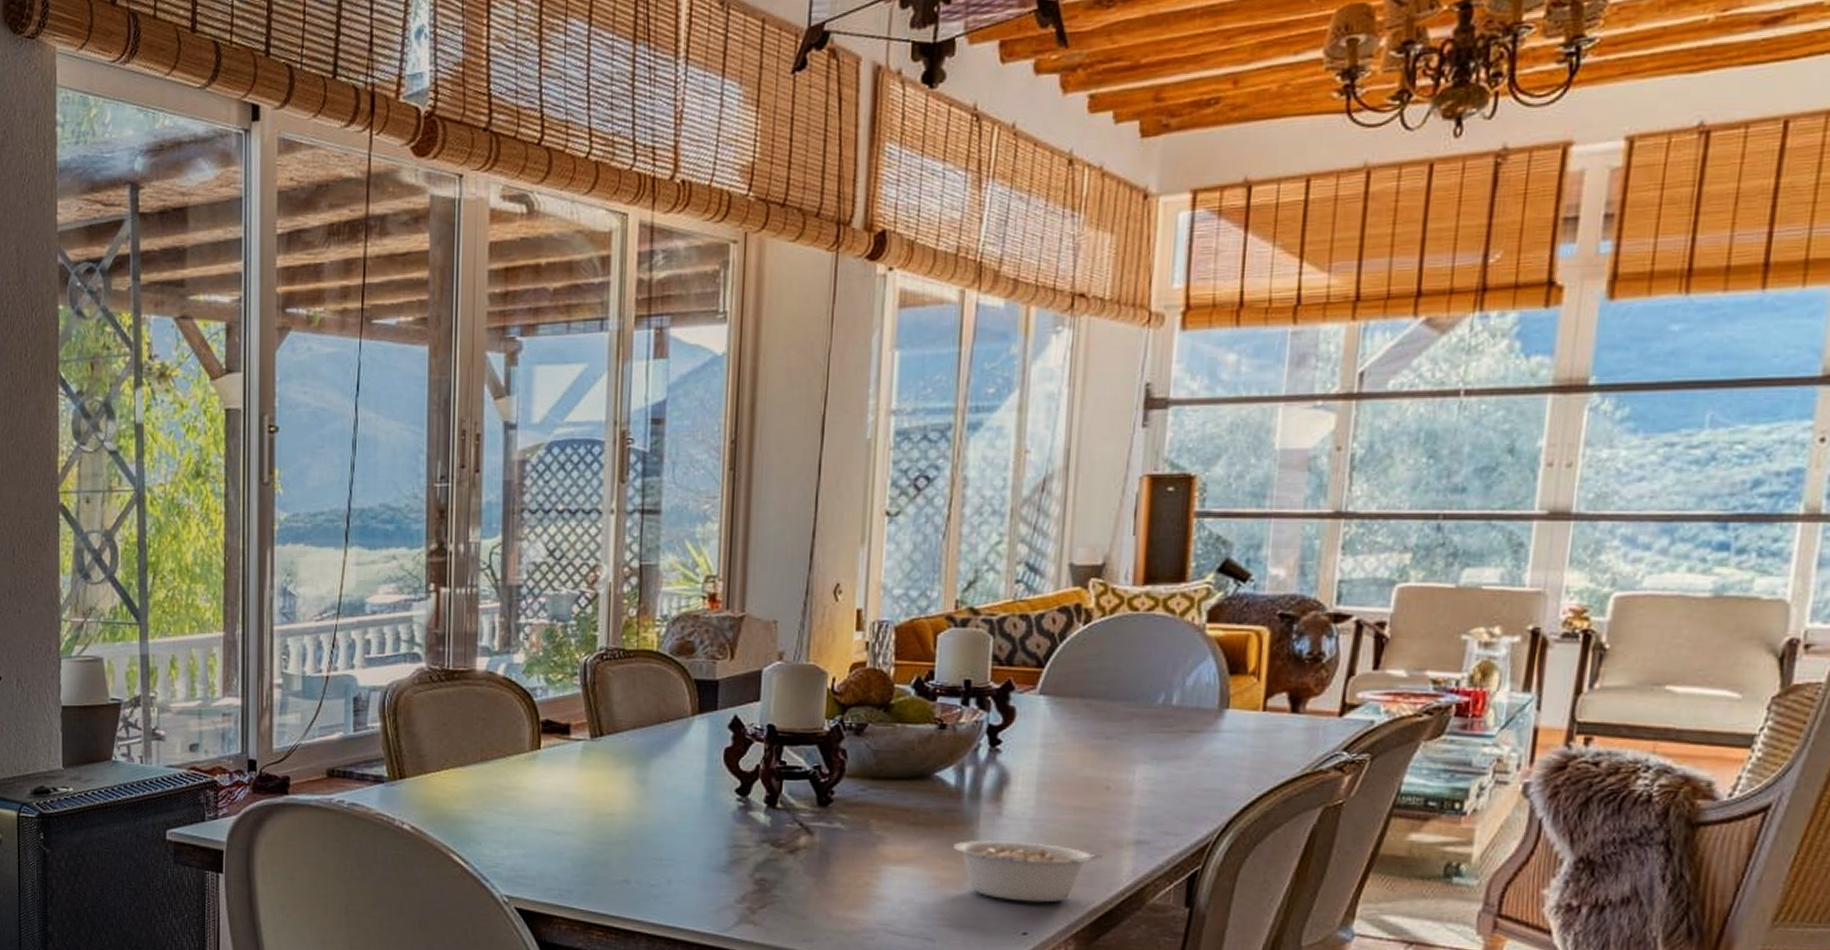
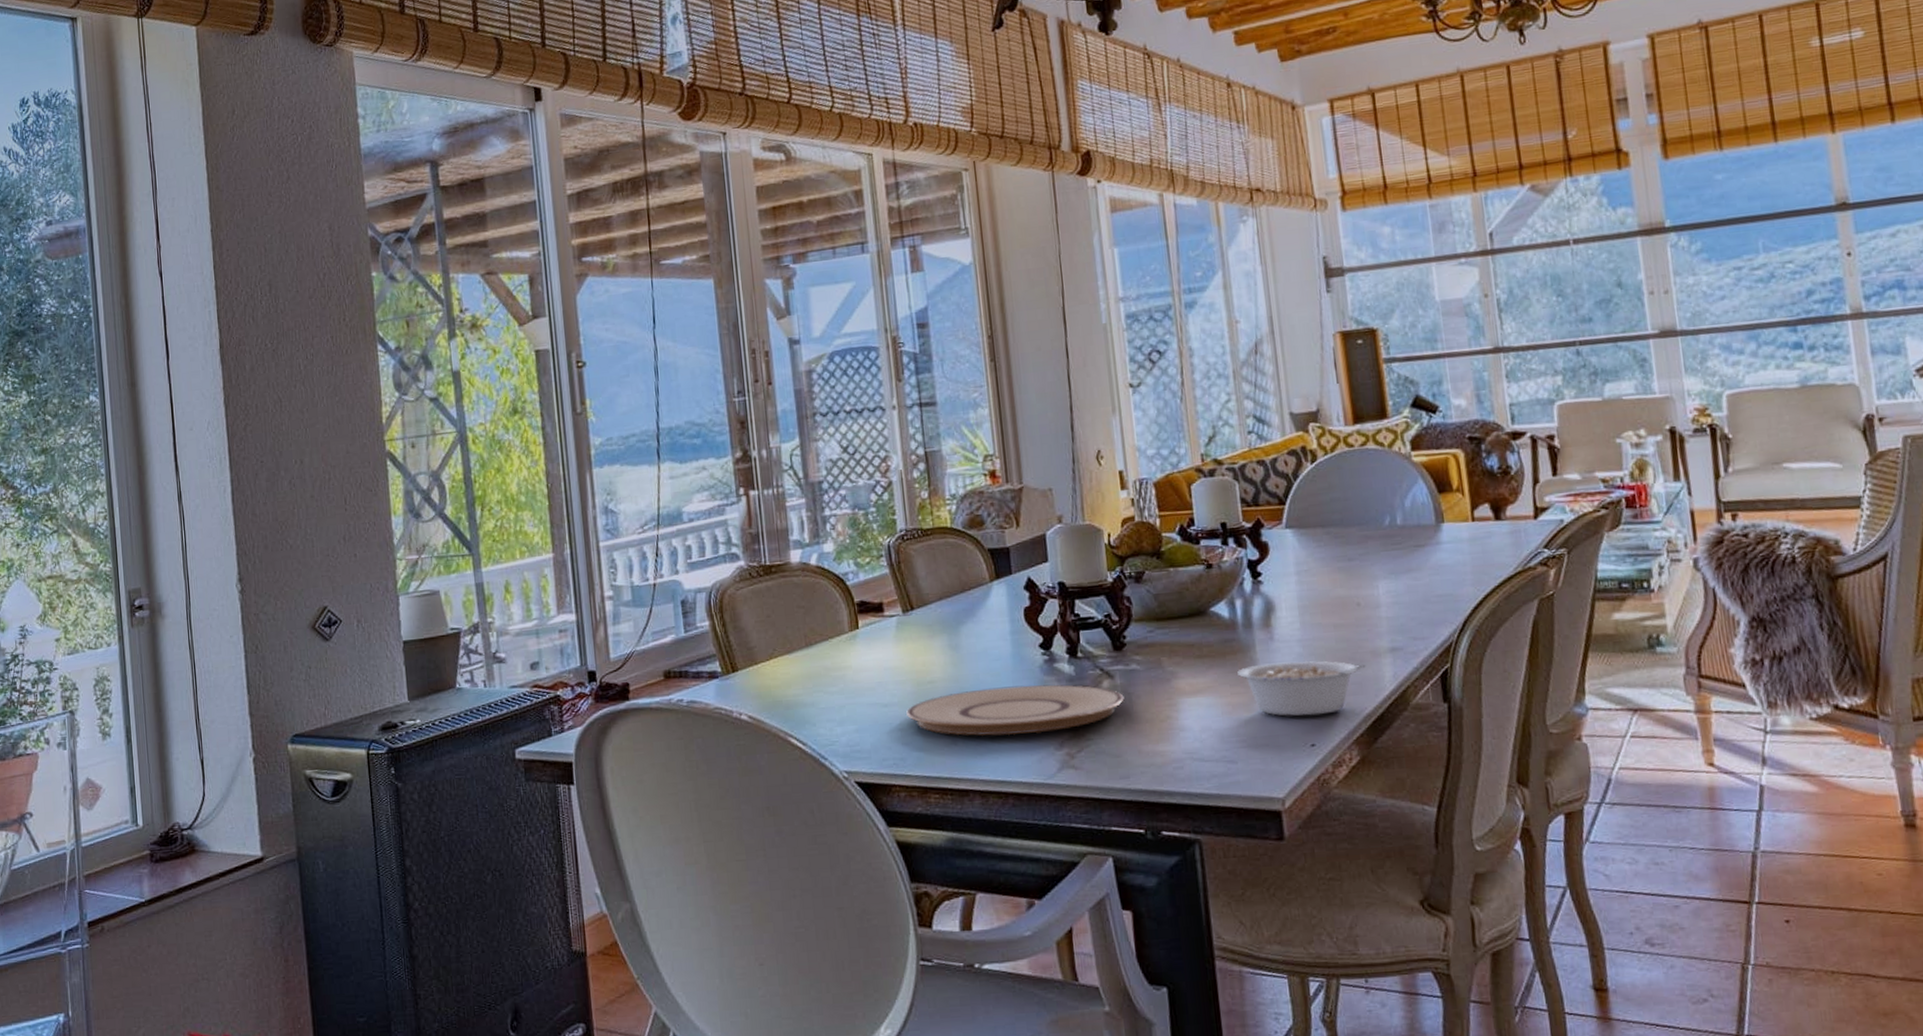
plate: none [580,828,821,883] -> present [906,684,1124,736]

